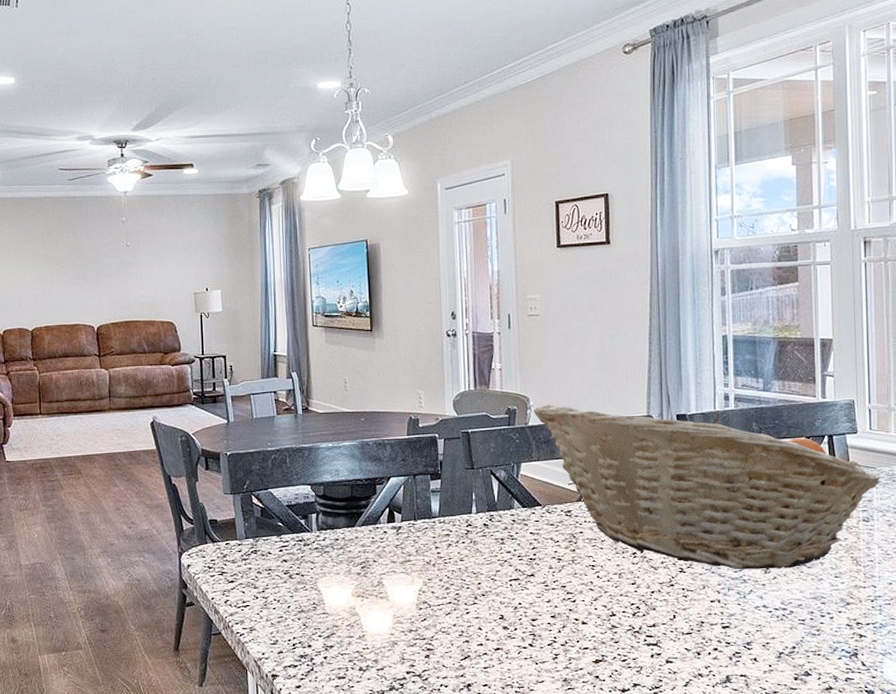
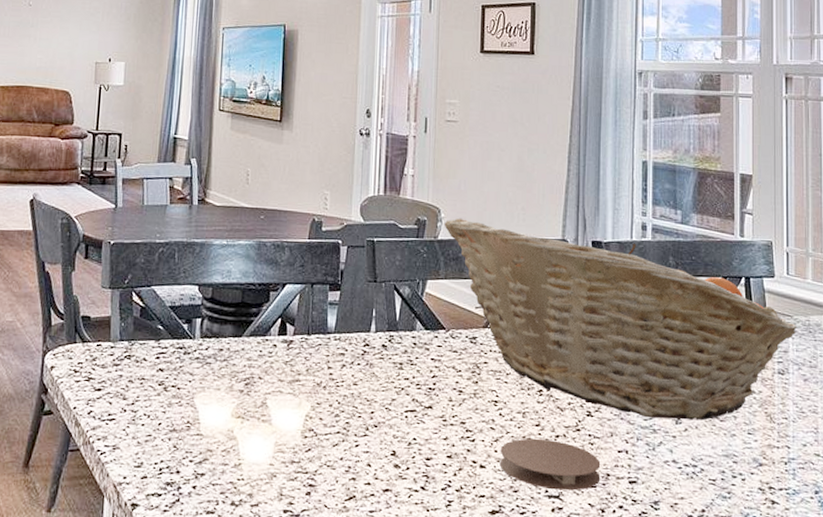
coaster: none [599,595,695,639] -> present [499,438,601,491]

